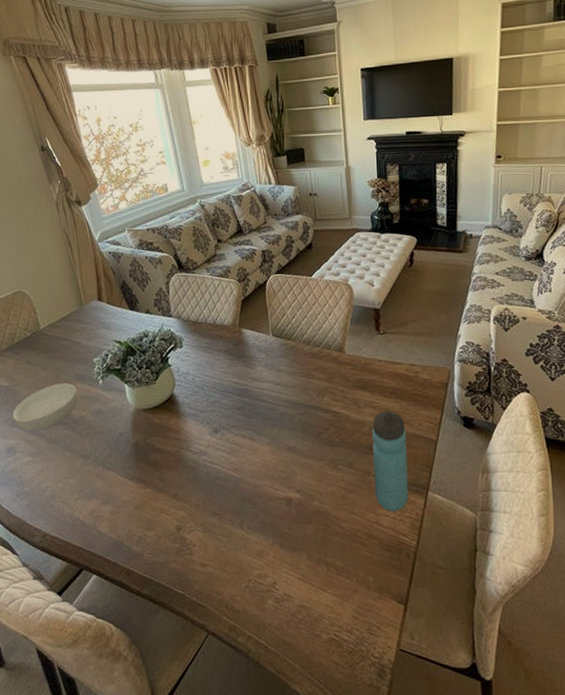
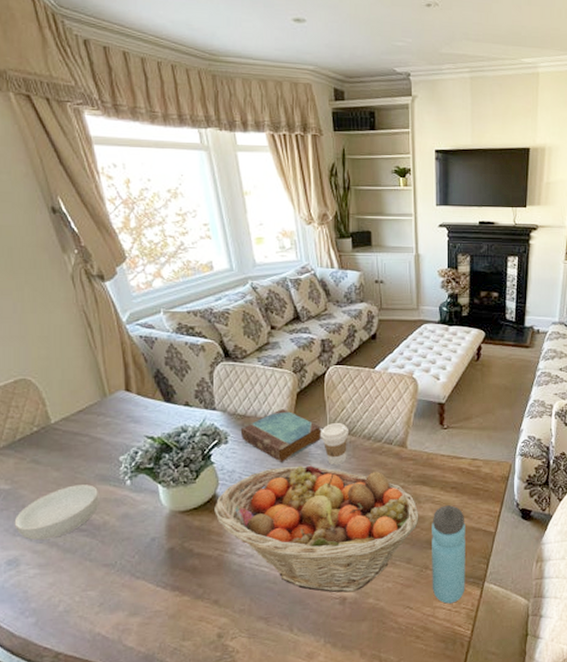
fruit basket: none [172,368,359,494] -> present [214,465,419,593]
book: none [193,315,265,365] -> present [240,409,322,462]
coffee cup: none [264,328,289,369] -> present [321,422,348,466]

